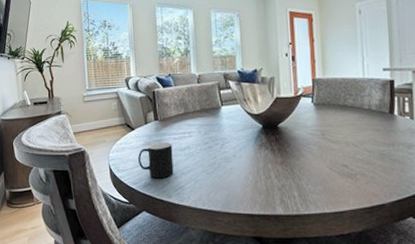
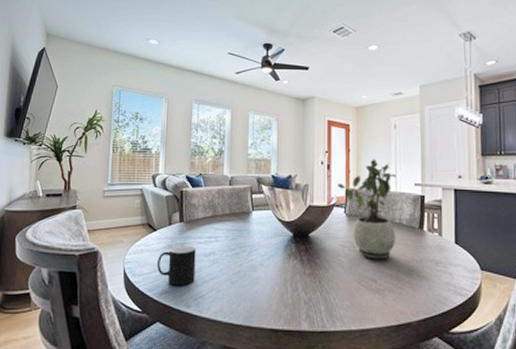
potted plant: none [303,47,366,146] -> present [338,159,397,260]

